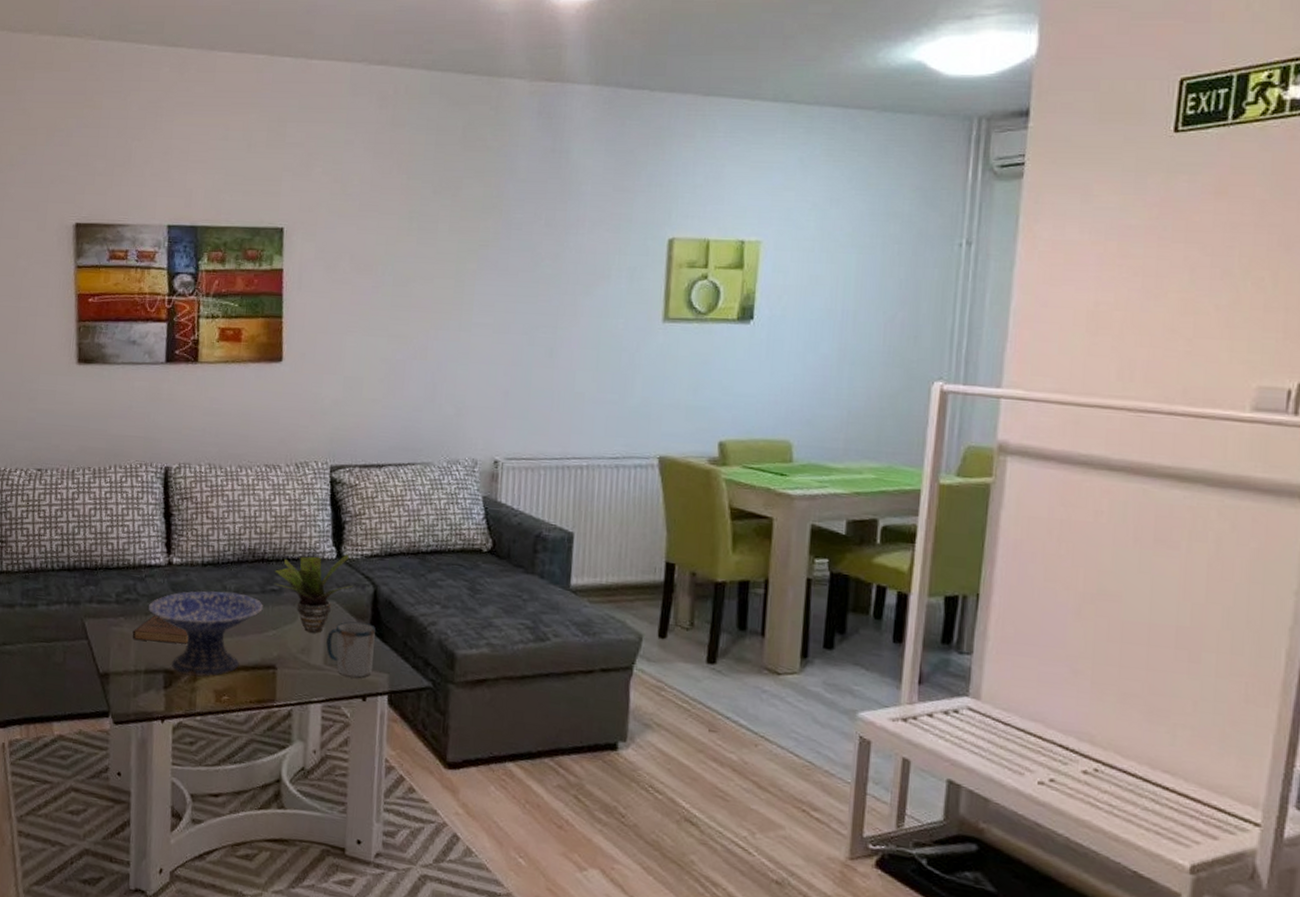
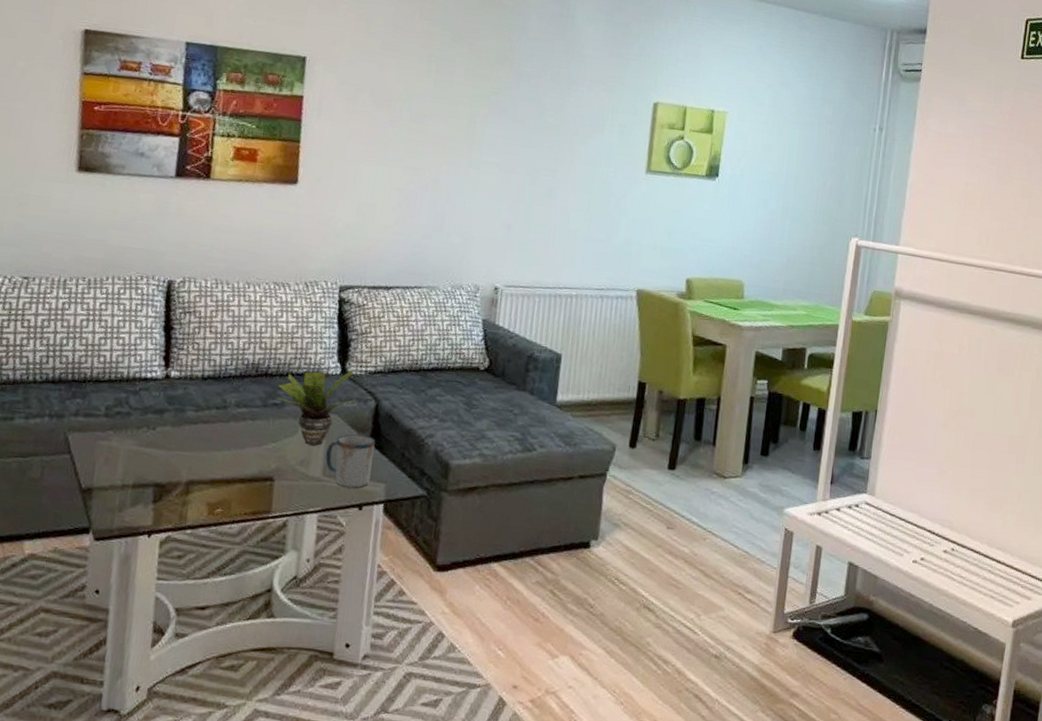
book: present [132,615,189,644] -> none [121,428,183,458]
decorative bowl: present [147,591,263,676] -> none [140,404,264,489]

